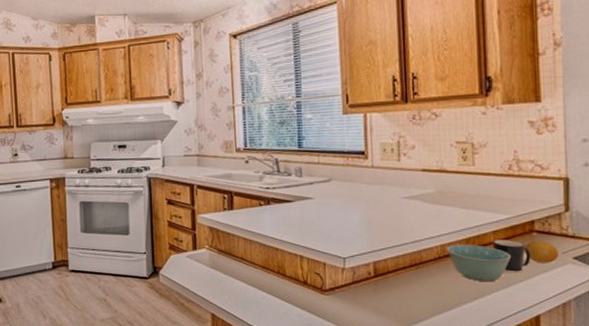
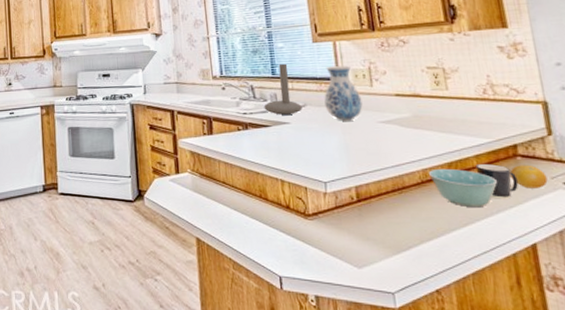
paper towel holder: none [287,136,327,190] -> present [264,63,303,115]
vase: none [350,139,388,197] -> present [324,65,363,121]

